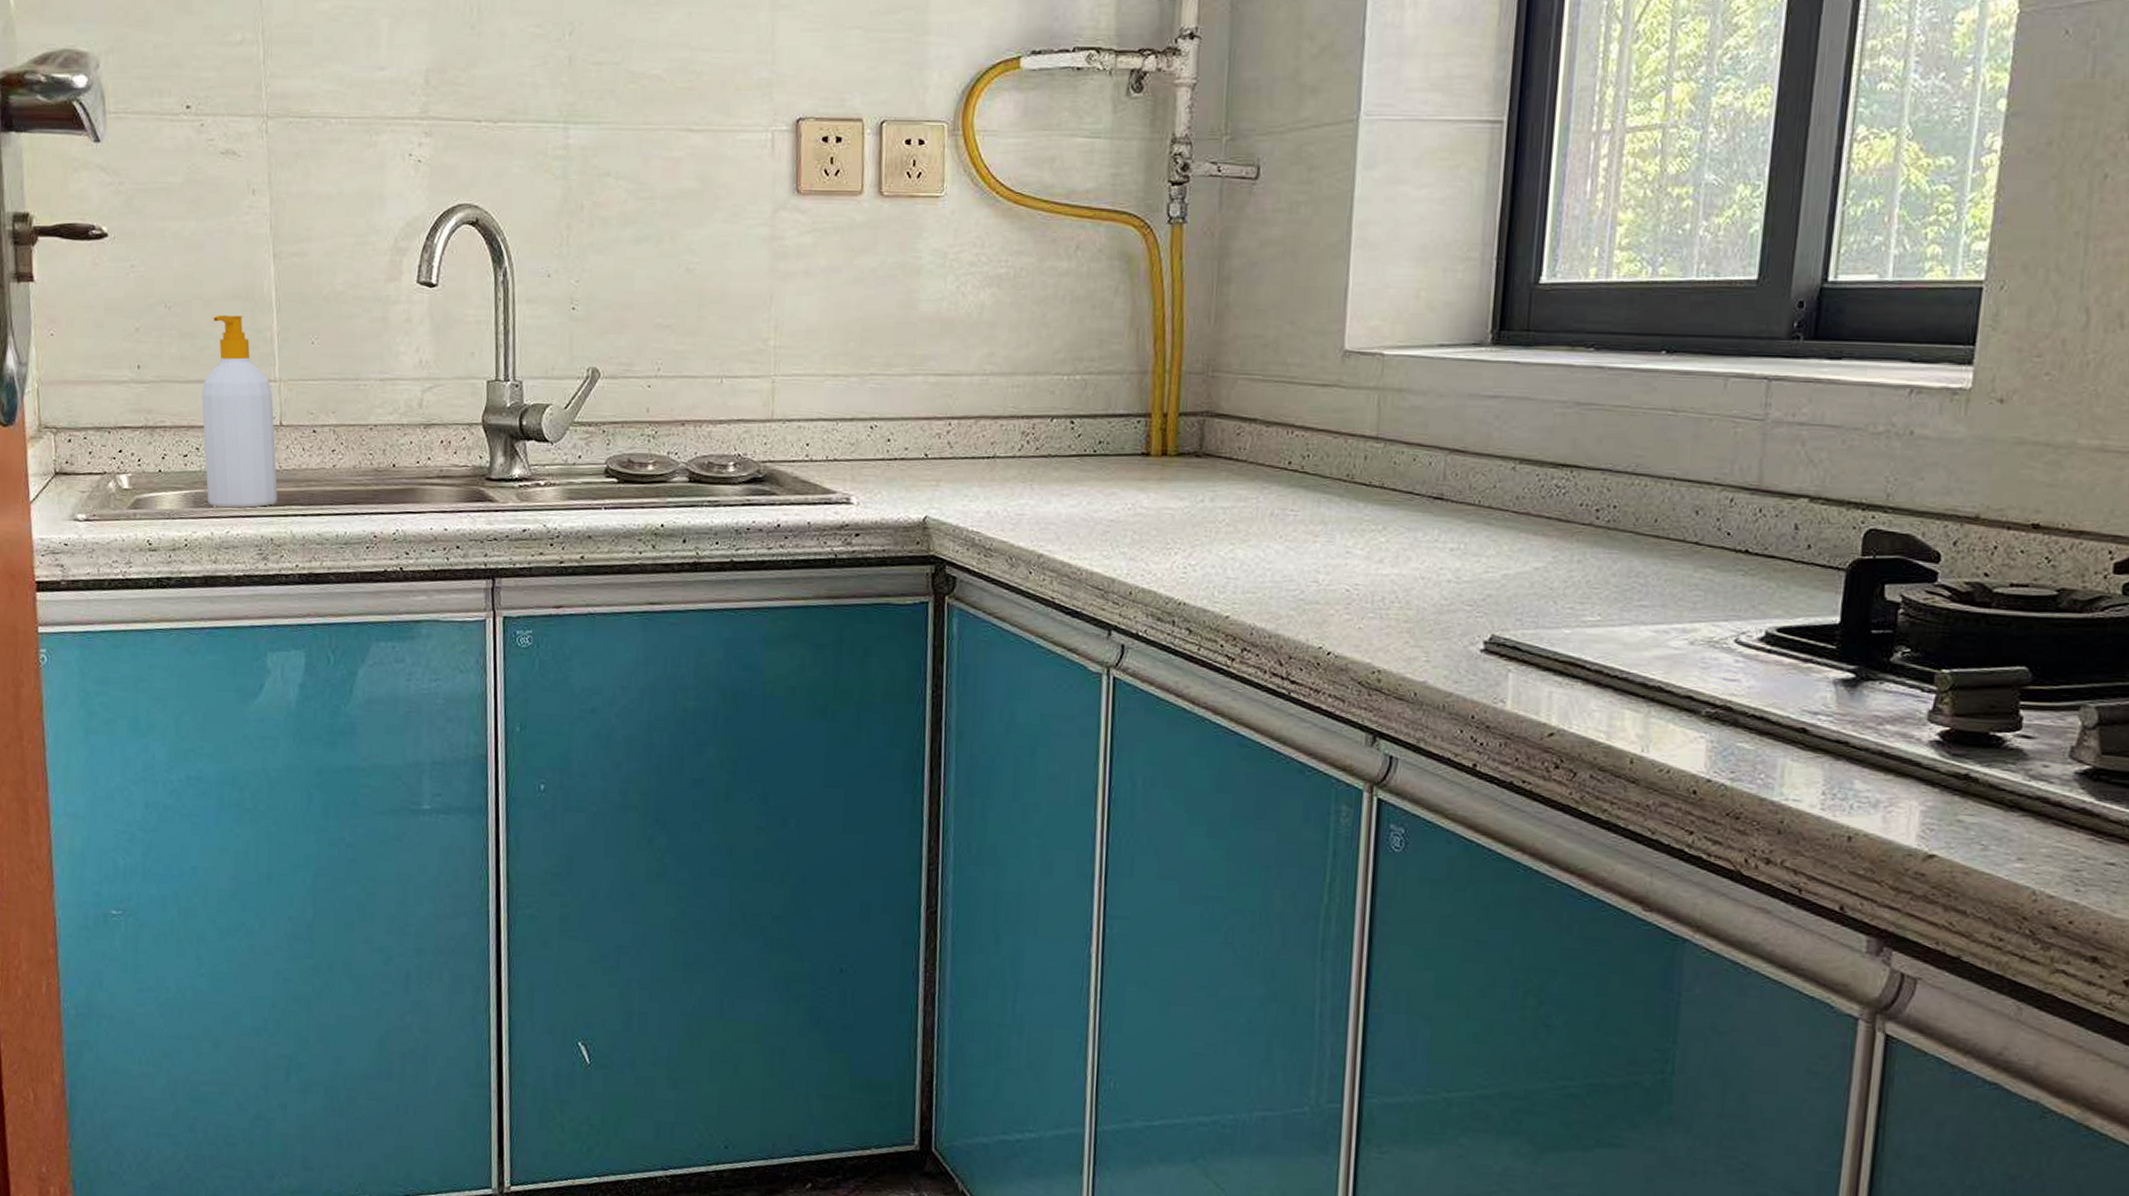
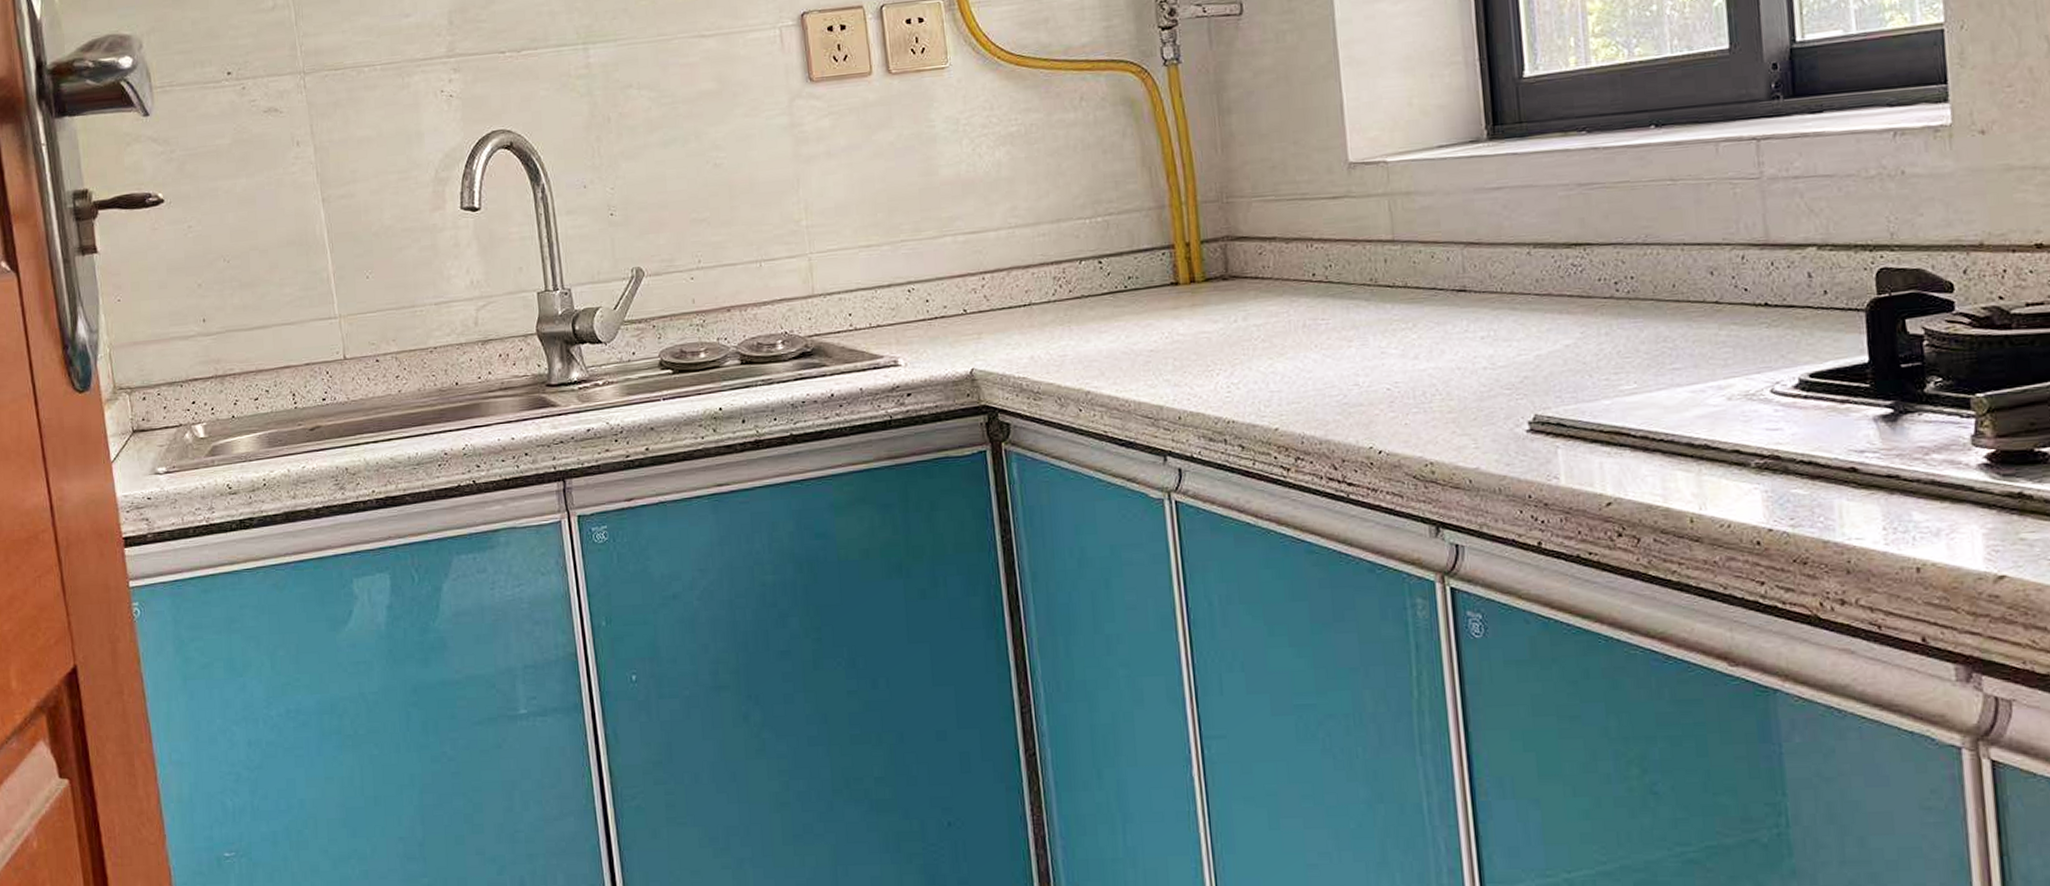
soap bottle: present [202,315,278,508] -> none [266,260,349,445]

